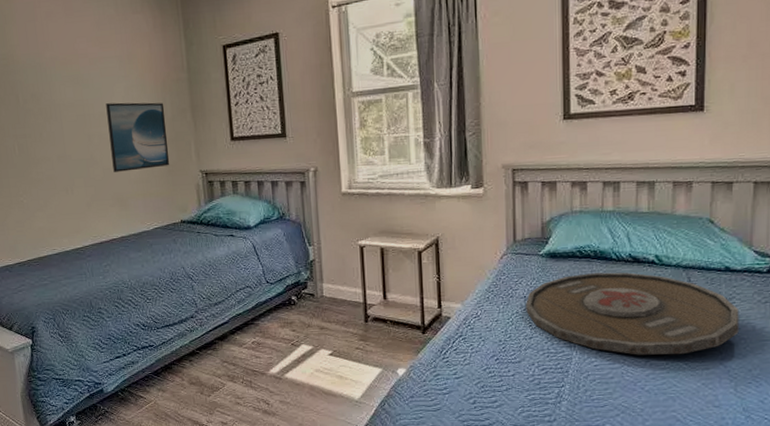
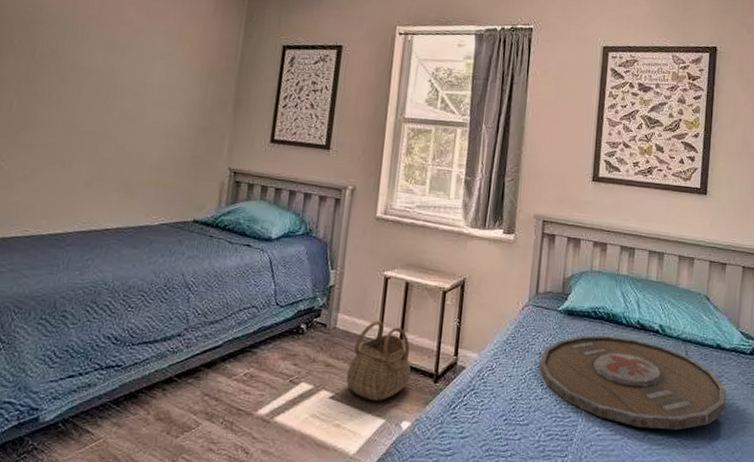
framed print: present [106,102,170,172] -> none [127,77,206,157]
basket: none [340,285,399,354] -> present [346,320,411,401]

